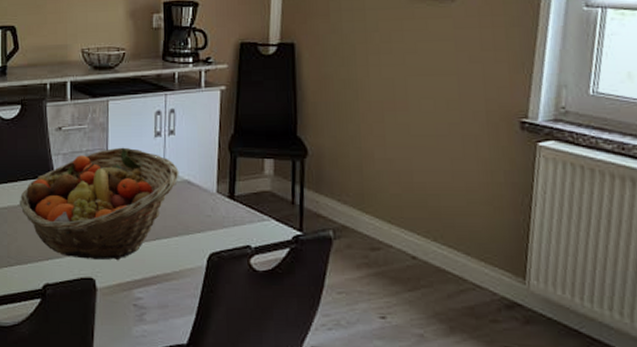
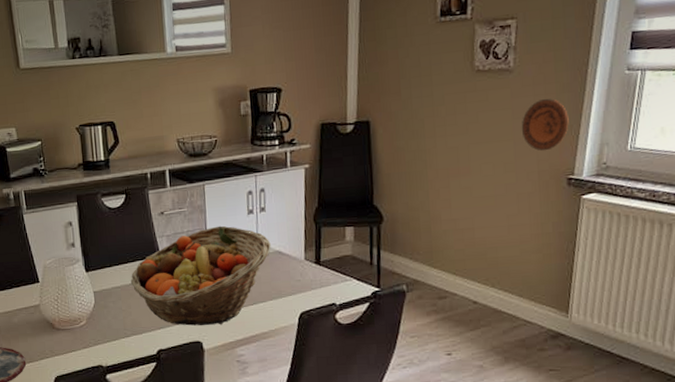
decorative plate: none [465,32,521,89] -> present [521,99,569,151]

